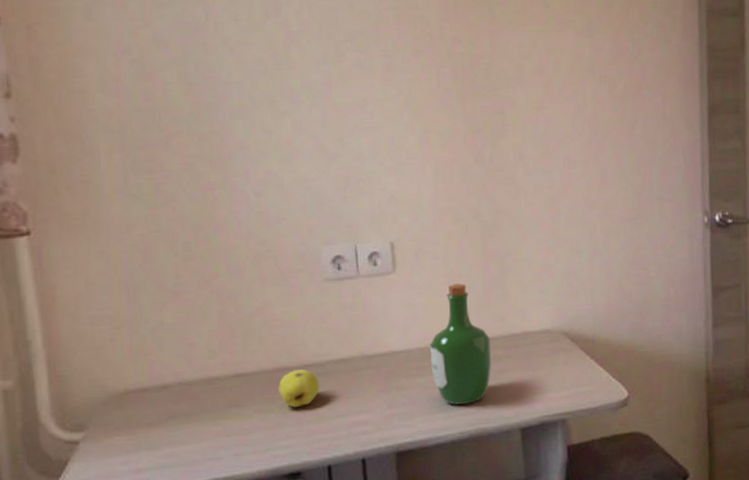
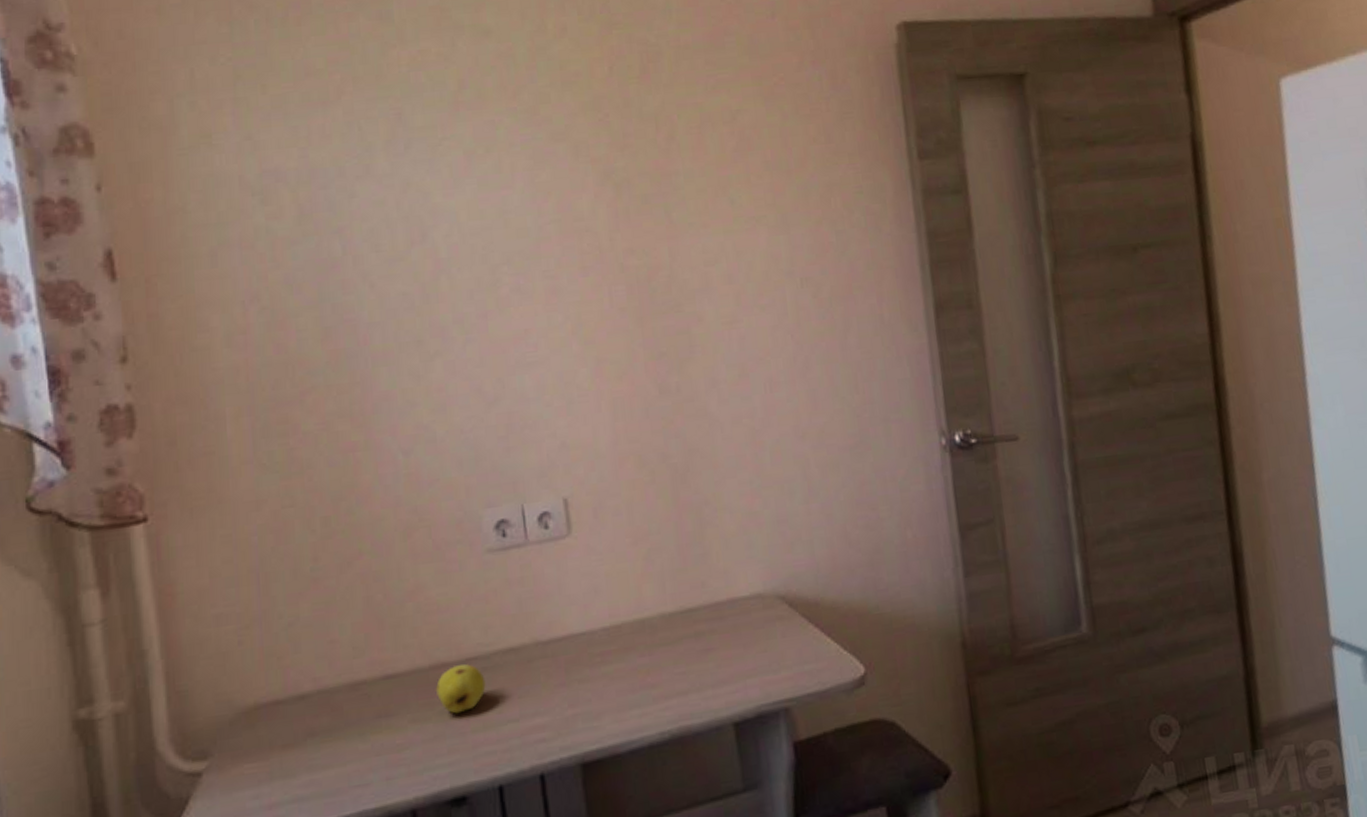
wine bottle: present [430,283,492,405] -> none [616,543,694,698]

